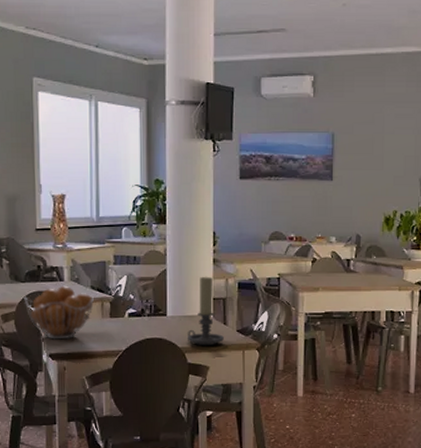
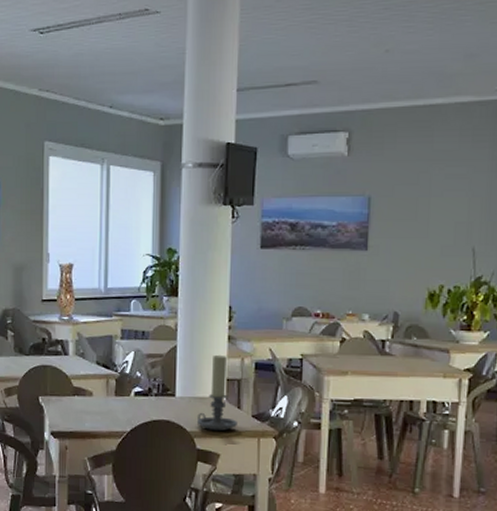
fruit basket: present [24,285,95,340] -> none [27,360,100,417]

